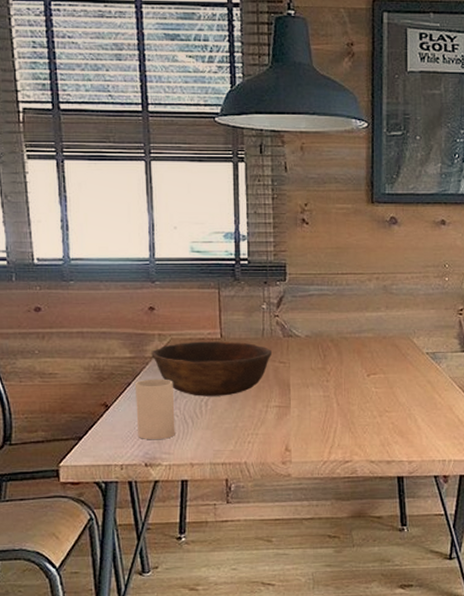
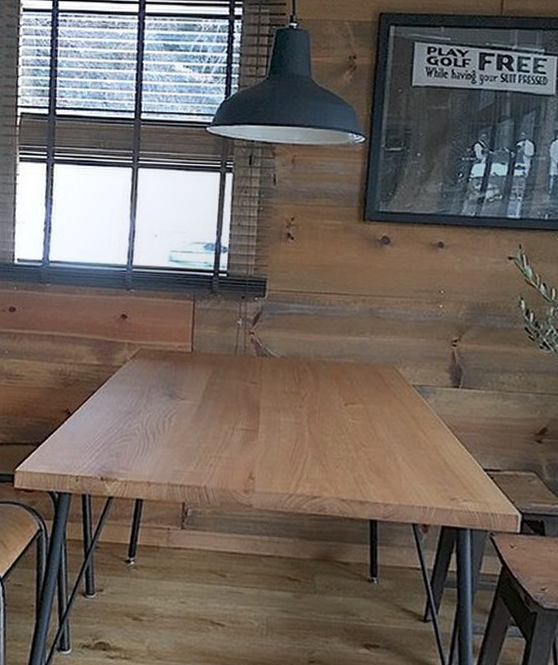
cup: present [135,379,175,440] -> none [97,388,138,454]
bowl: present [151,341,272,397] -> none [119,353,243,414]

